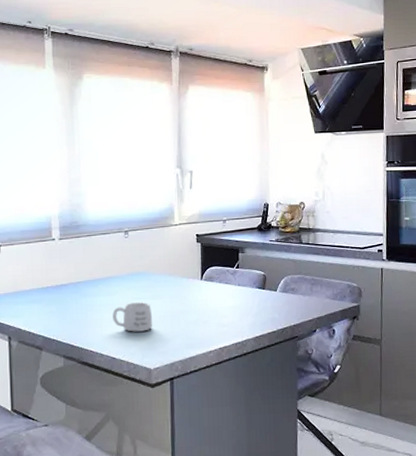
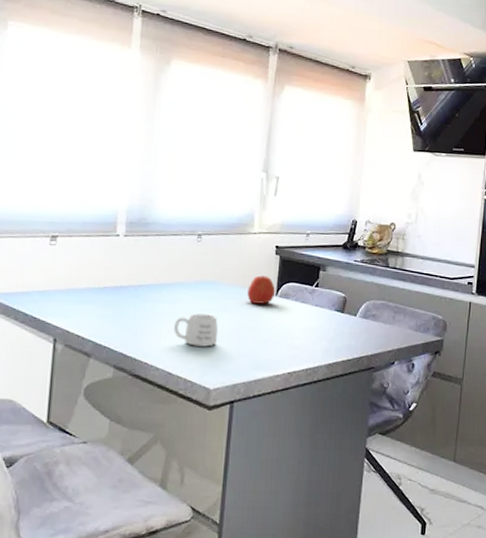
apple: none [175,262,201,289] -> present [247,275,276,304]

